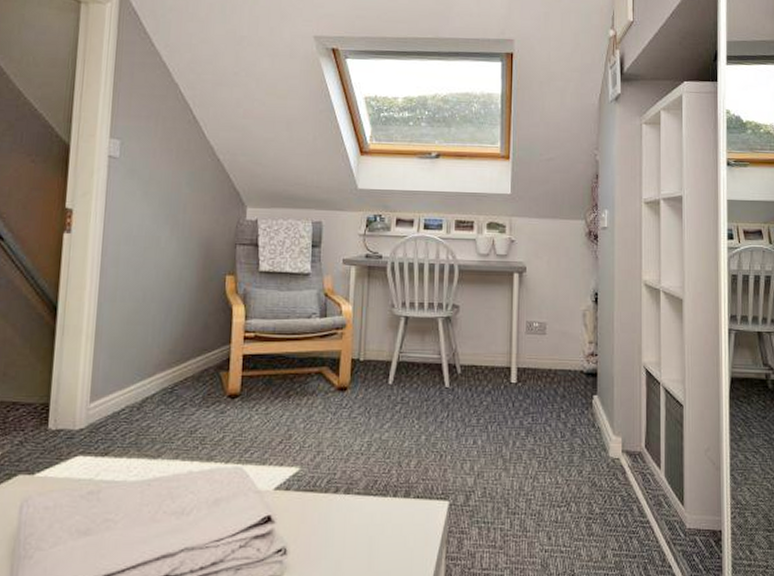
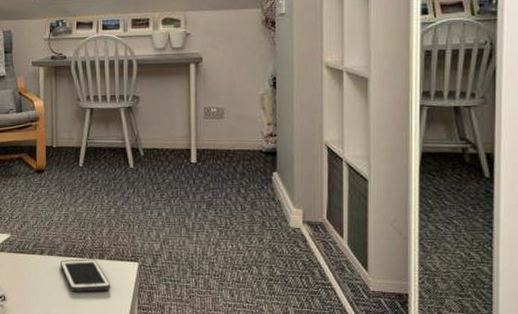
cell phone: none [358,497,415,540] -> present [60,259,110,292]

